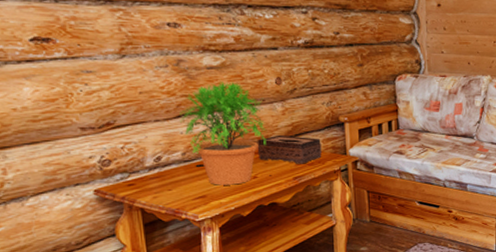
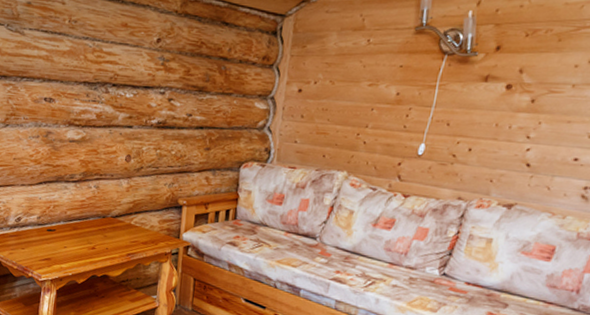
potted plant: present [179,80,267,185] -> none [40,153,113,253]
tissue box: present [257,134,322,164] -> none [99,210,158,242]

